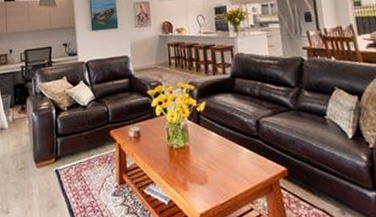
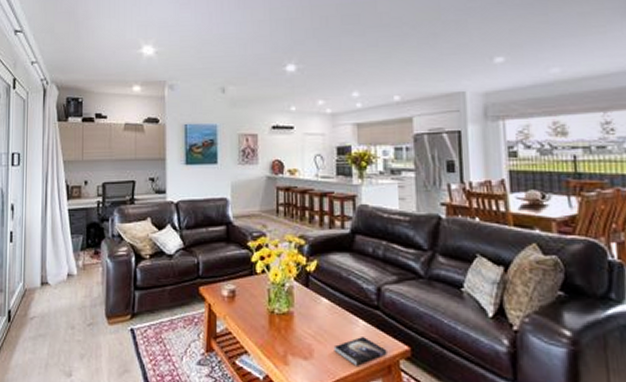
book: none [224,162,269,187] -> present [333,337,387,366]

